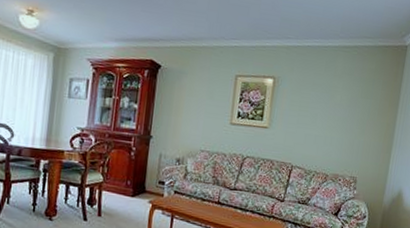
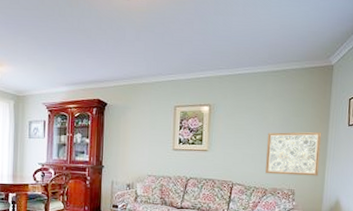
wall art: none [328,113,390,165] -> present [265,131,322,176]

